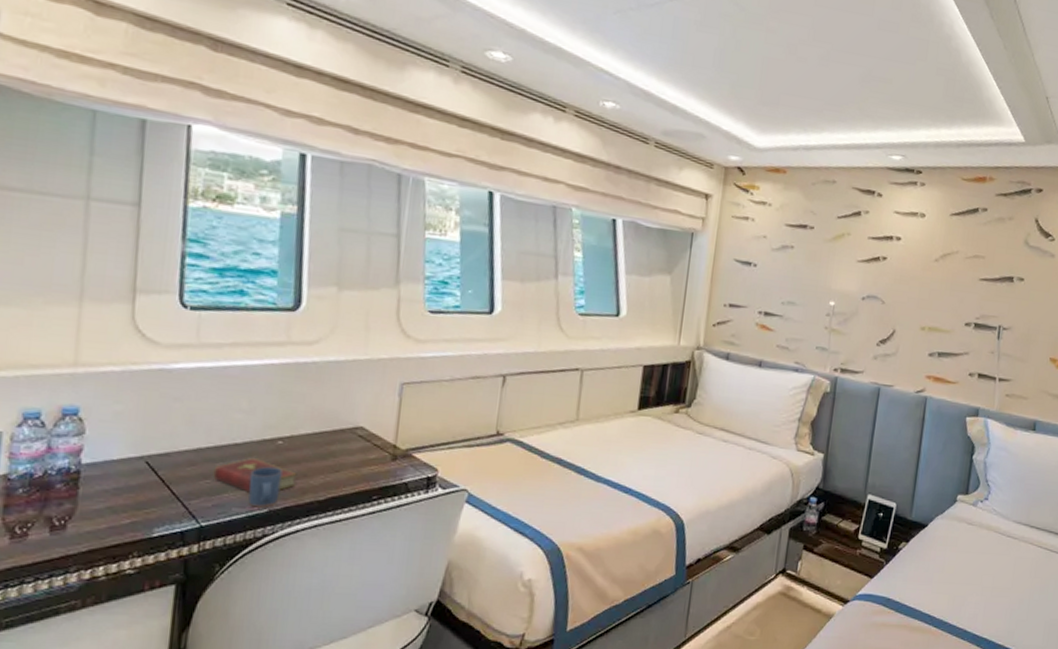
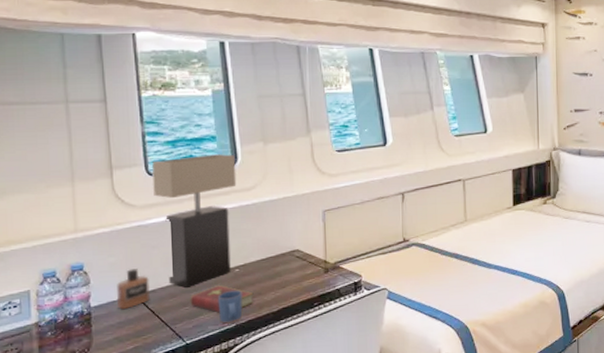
perfume: none [115,422,164,472] -> present [116,269,150,309]
table lamp: none [185,290,299,456] -> present [152,154,237,288]

